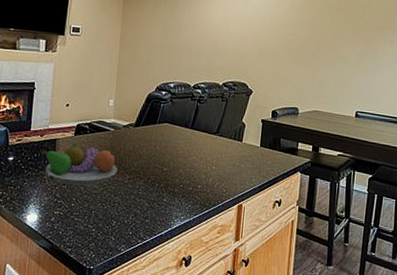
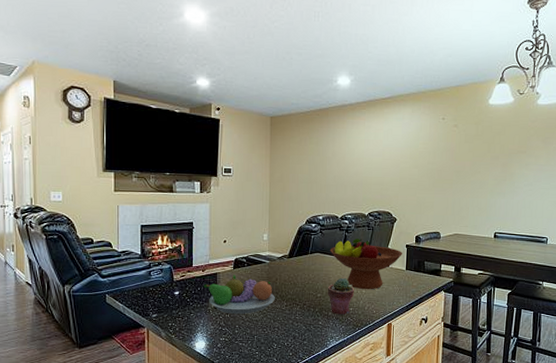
potted succulent: none [174,152,203,192] -> present [327,278,354,315]
fruit bowl: none [179,110,257,167] -> present [329,239,402,290]

